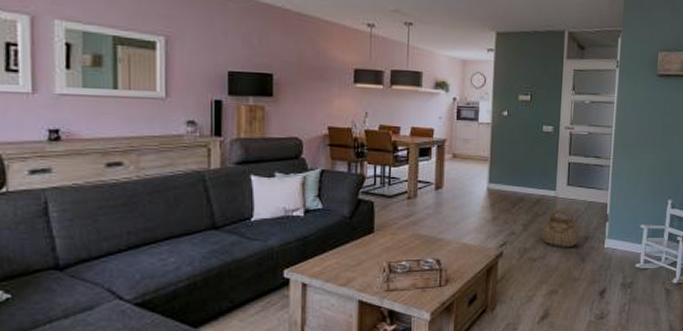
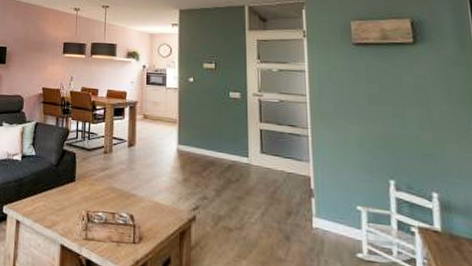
basket: present [542,208,579,248] -> none [237,176,280,222]

